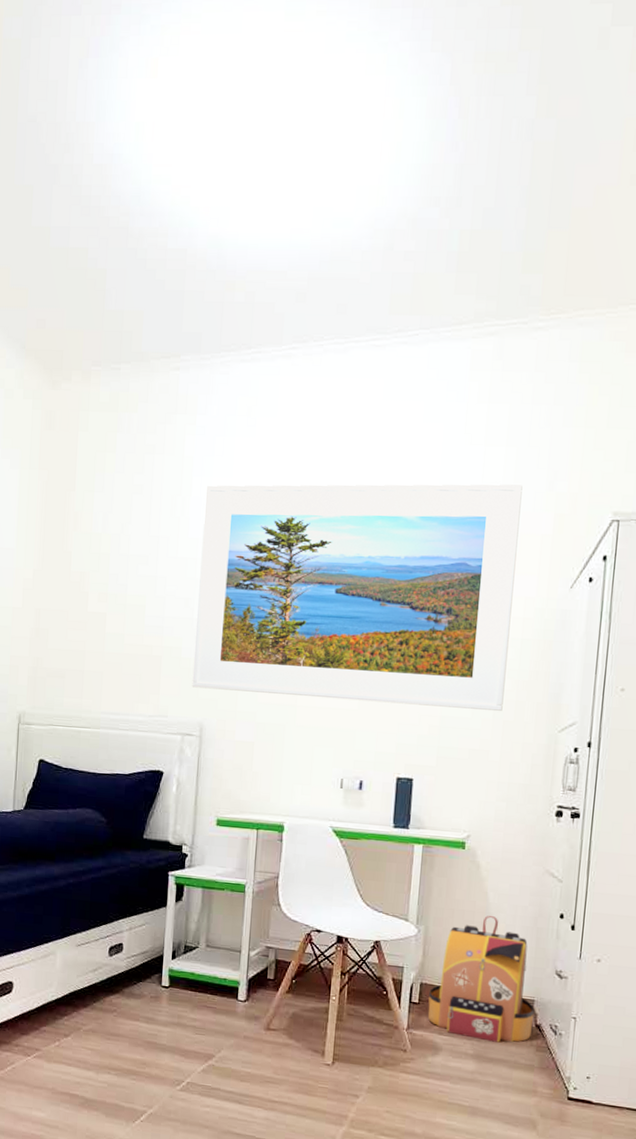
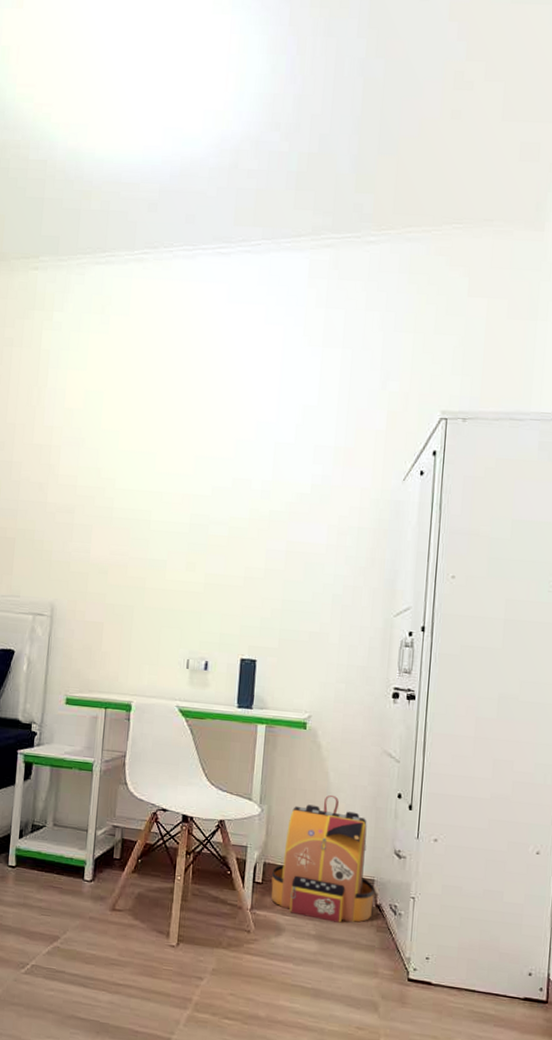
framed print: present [192,483,523,711] -> none [44,376,358,596]

